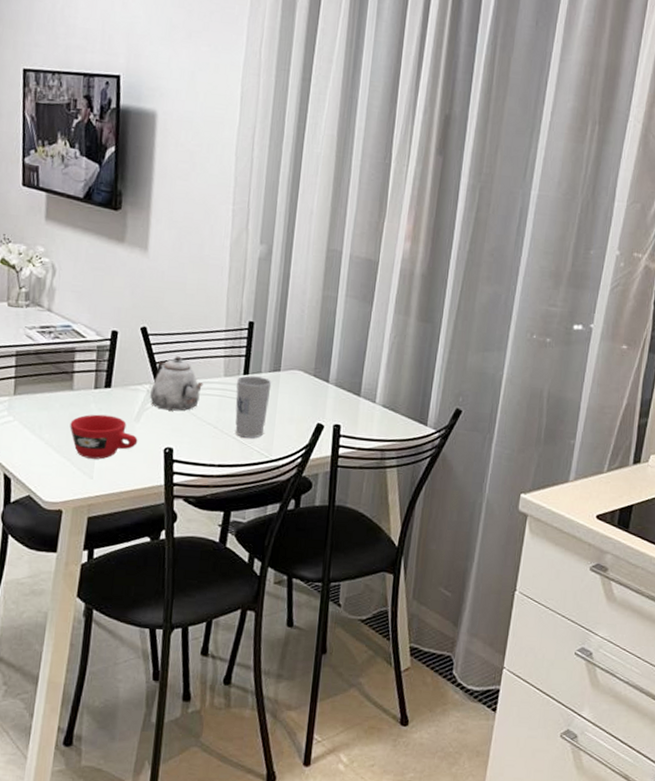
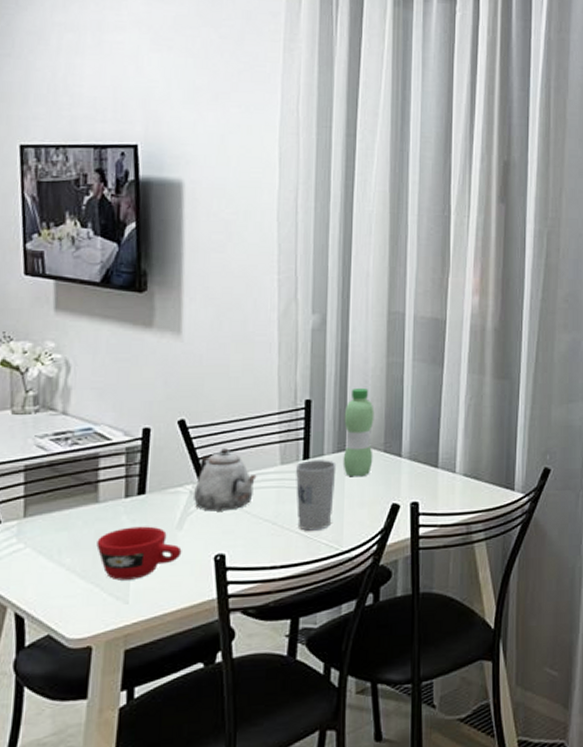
water bottle: none [277,315,308,396] -> present [342,387,375,477]

